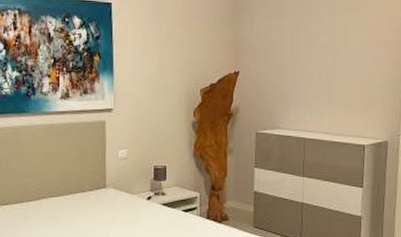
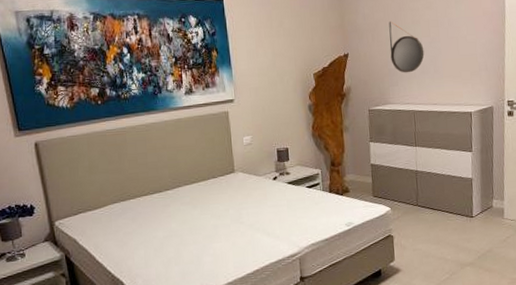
home mirror: none [283,42,319,98] -> present [389,21,425,73]

